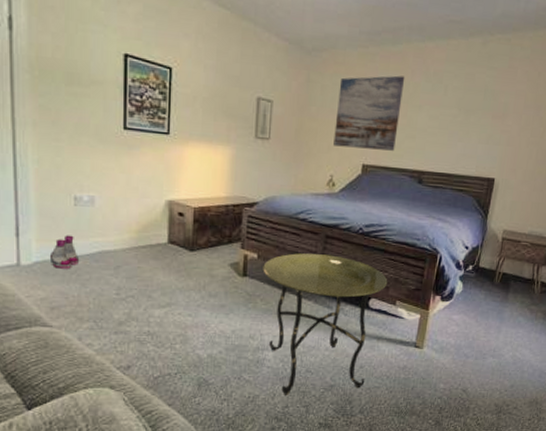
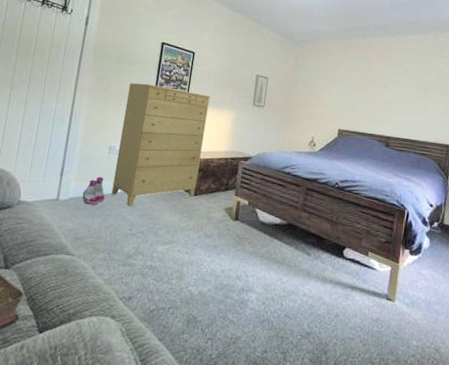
dresser: none [86,112,200,267] -> present [111,83,211,206]
side table: present [263,253,388,395] -> none [252,202,361,340]
wall art: present [333,75,405,151] -> none [315,61,373,119]

